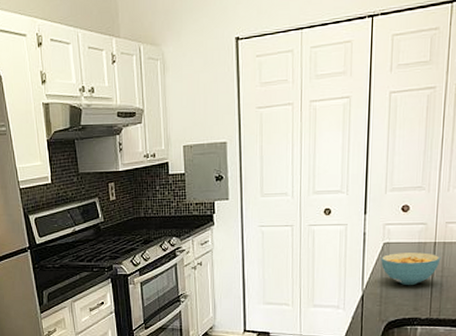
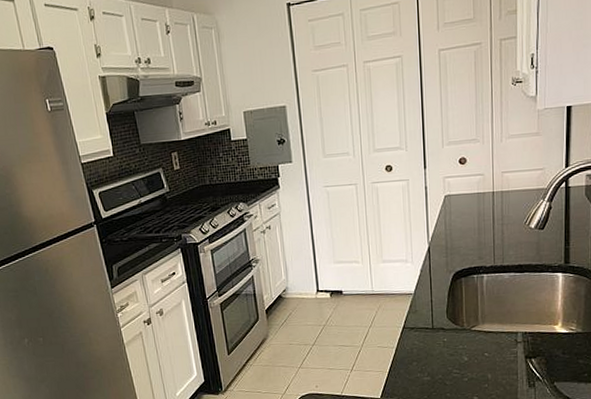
cereal bowl: present [381,252,441,285] -> none [444,202,500,235]

